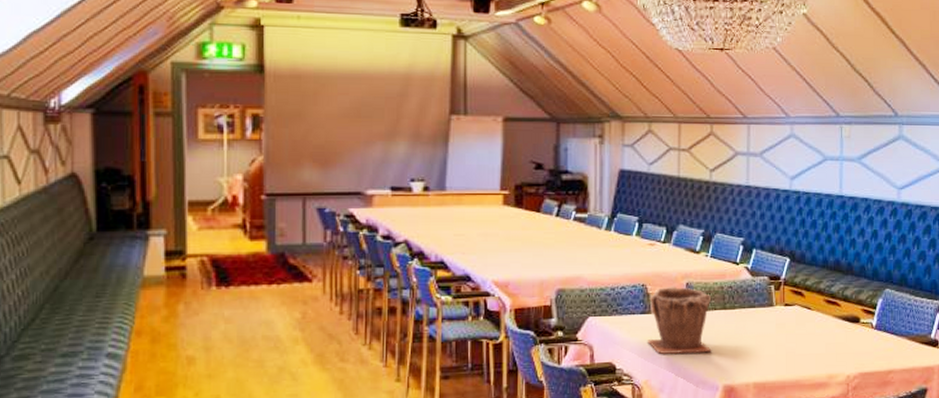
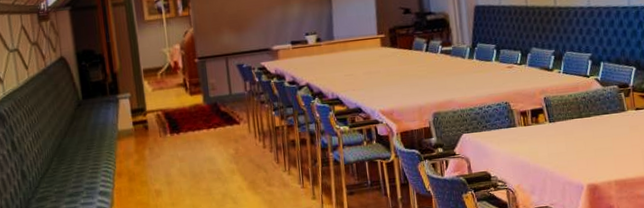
plant pot: present [648,286,712,354] -> none [513,101,574,161]

